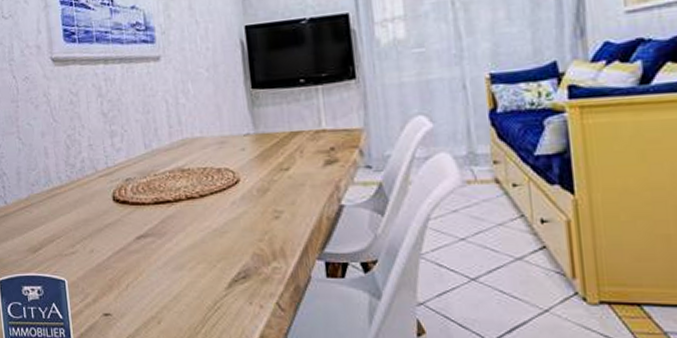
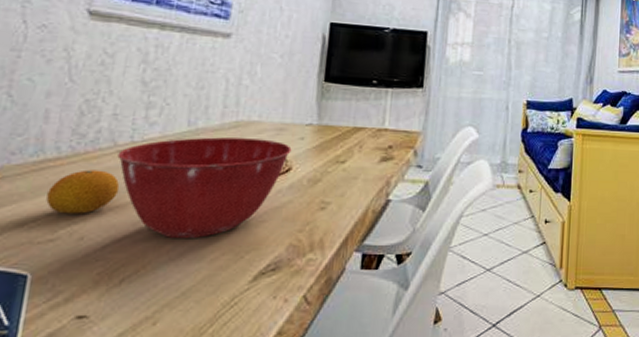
fruit: none [61,193,108,231] -> present [46,169,120,214]
mixing bowl: none [100,153,236,250] -> present [117,137,292,239]

